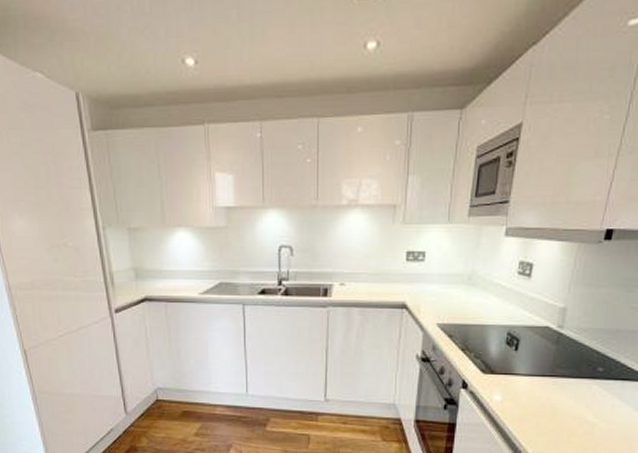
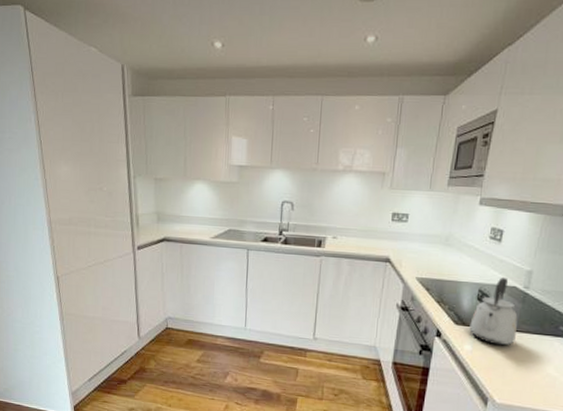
kettle: none [498,316,552,393] -> present [469,276,518,346]

